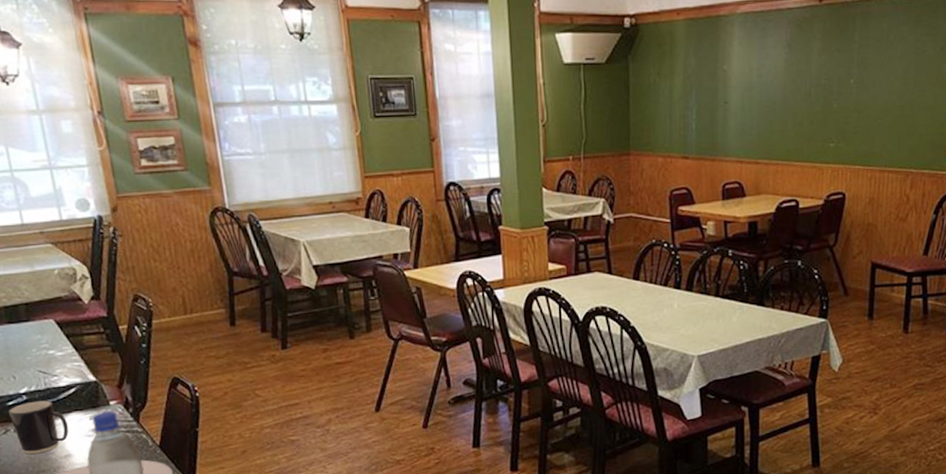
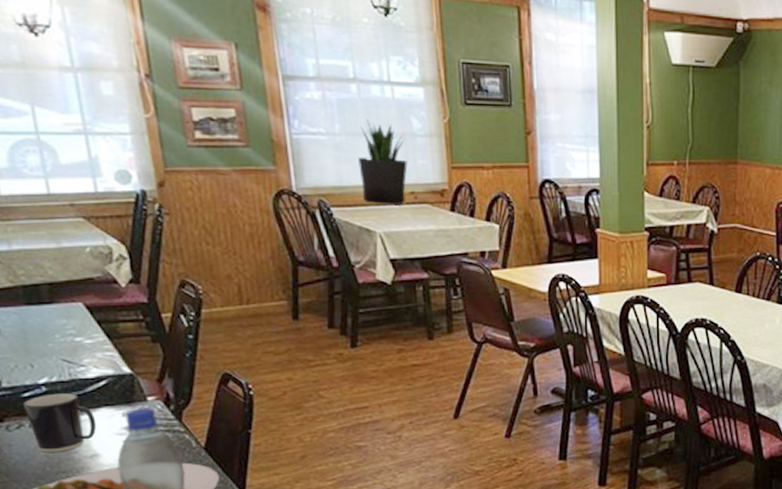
planter: none [282,137,325,216] -> present [358,119,408,206]

